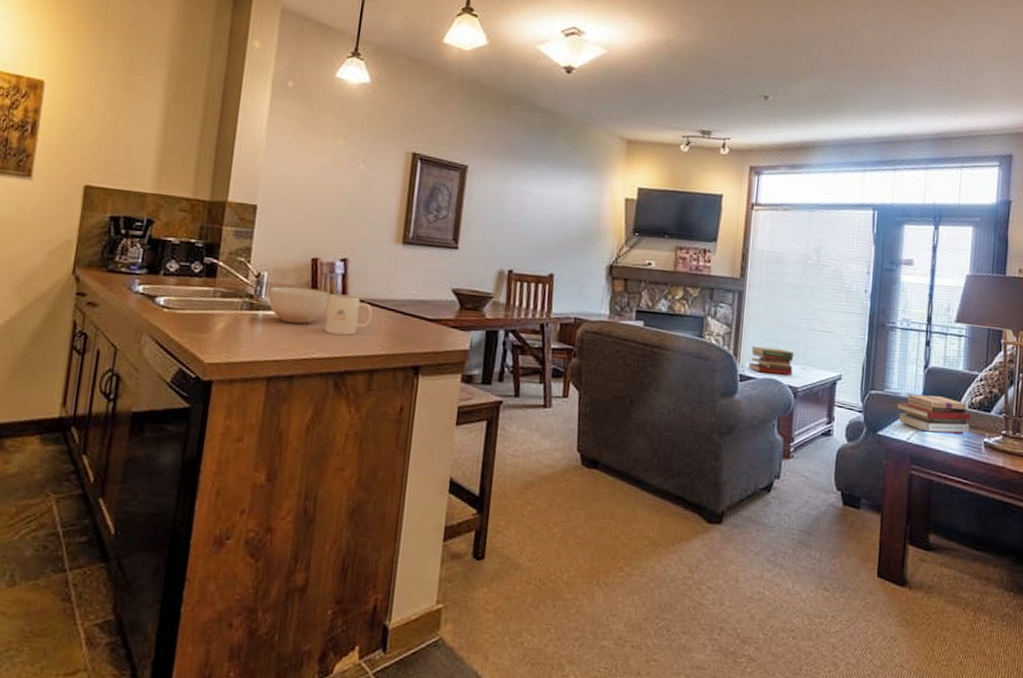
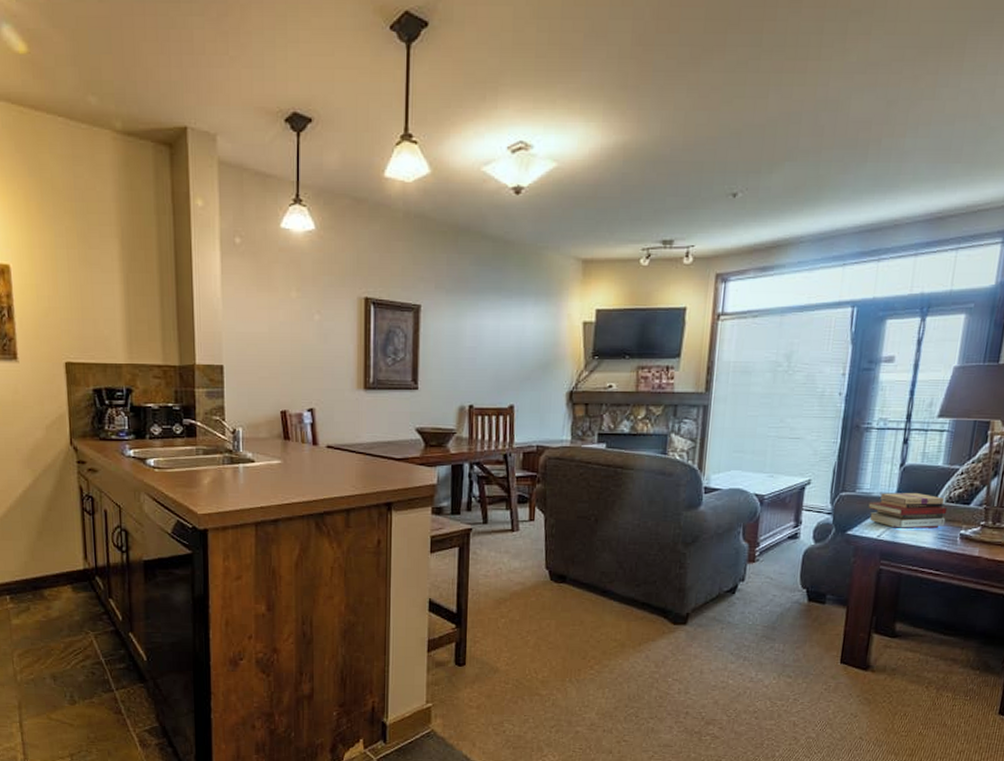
bowl: present [268,286,331,324] -> none [245,439,302,473]
mug: present [324,293,373,336] -> none [299,442,343,481]
books: present [749,345,794,376] -> none [714,458,762,484]

